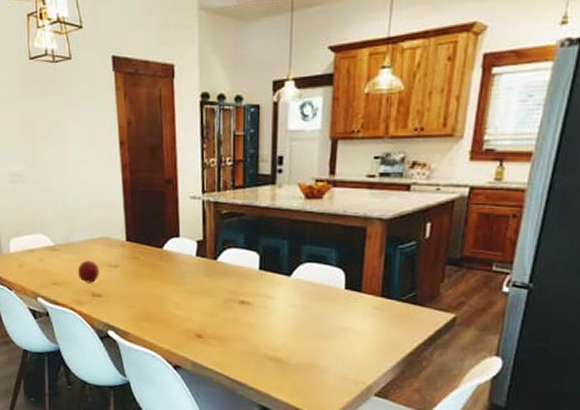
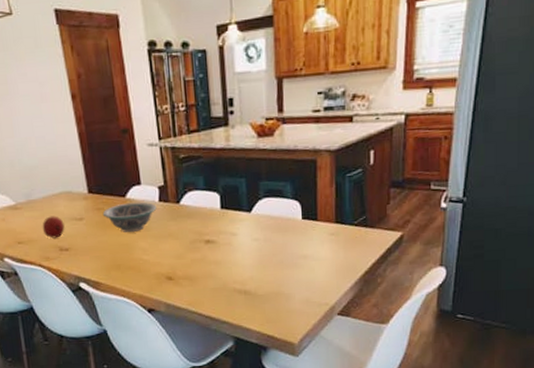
bowl: none [138,254,193,286] -> present [102,201,157,233]

